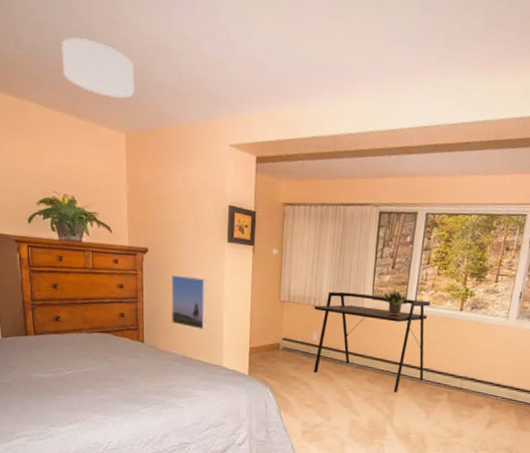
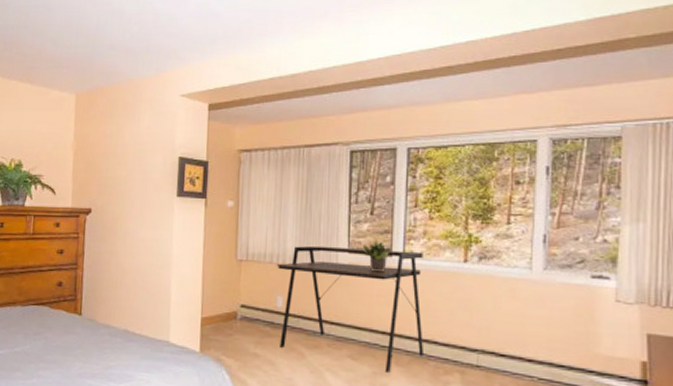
ceiling light: present [62,37,135,99] -> none [21,12,88,62]
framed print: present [171,275,207,330] -> none [113,237,154,298]

